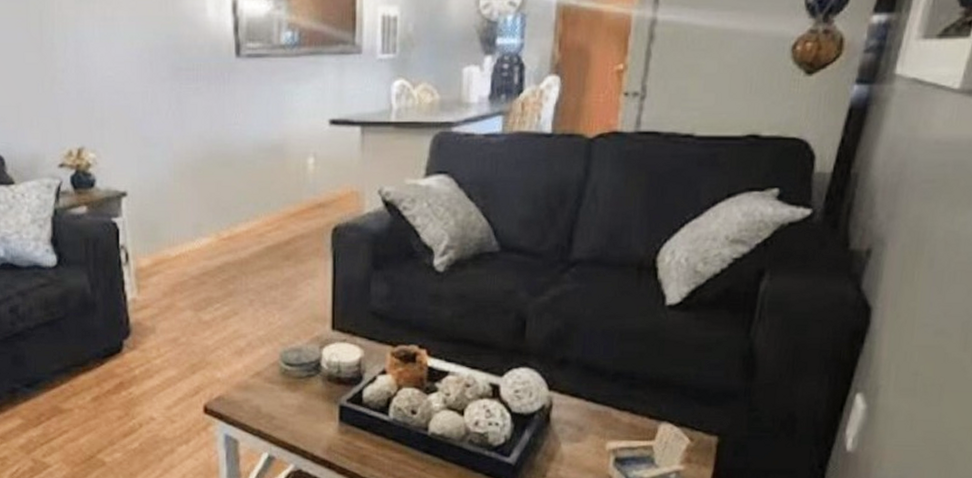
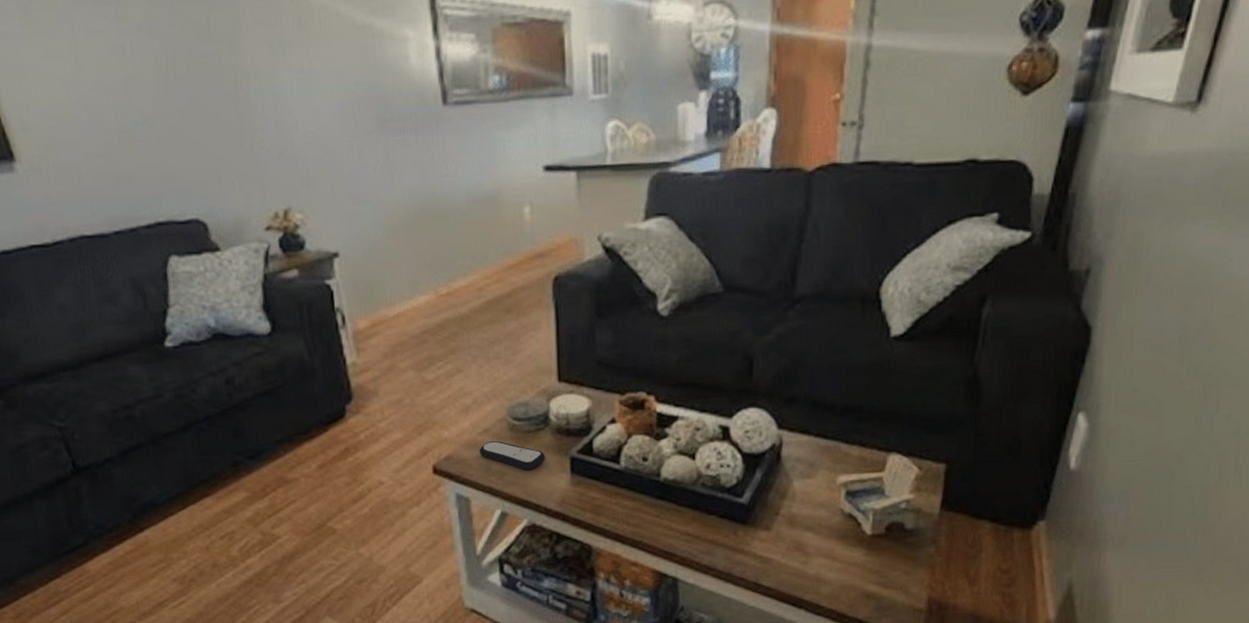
remote control: none [250,385,315,416] -> present [479,441,546,470]

